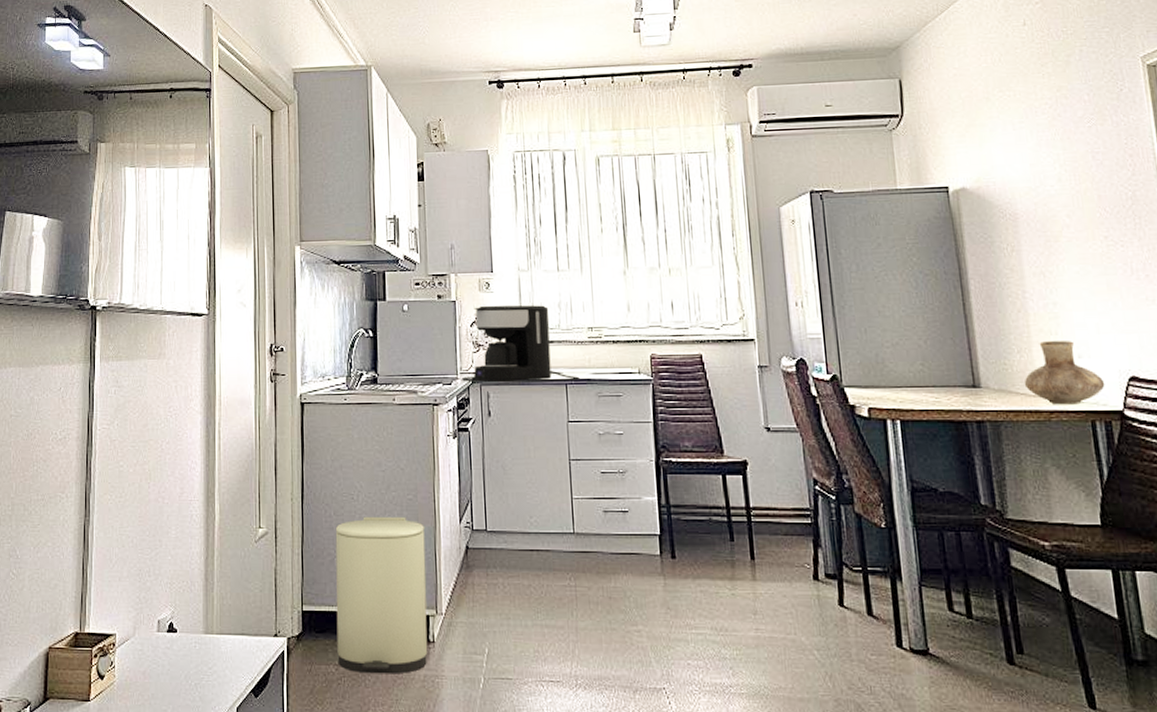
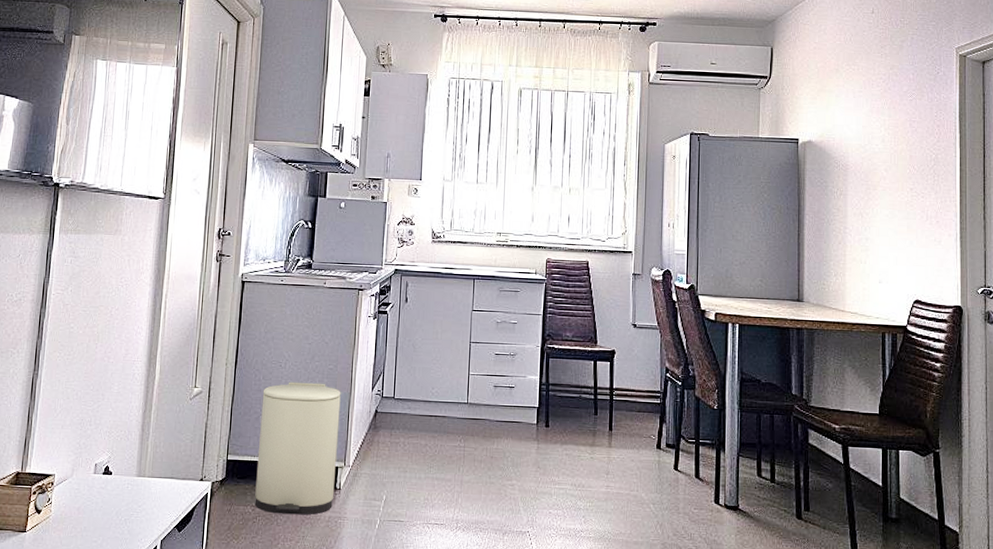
coffee maker: present [461,305,580,383] -> none [385,208,486,277]
vase: present [1024,341,1104,405] -> none [836,268,895,320]

